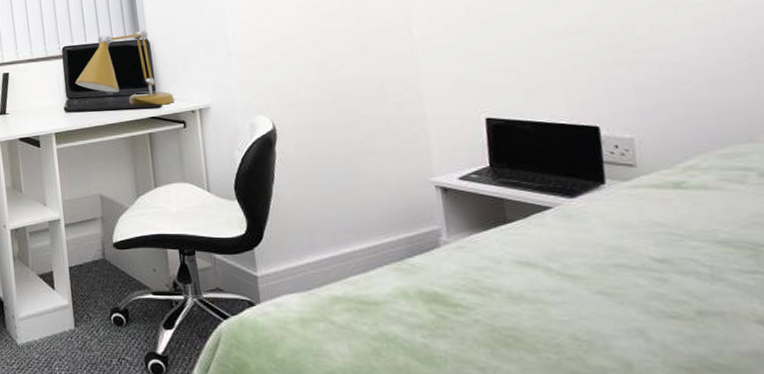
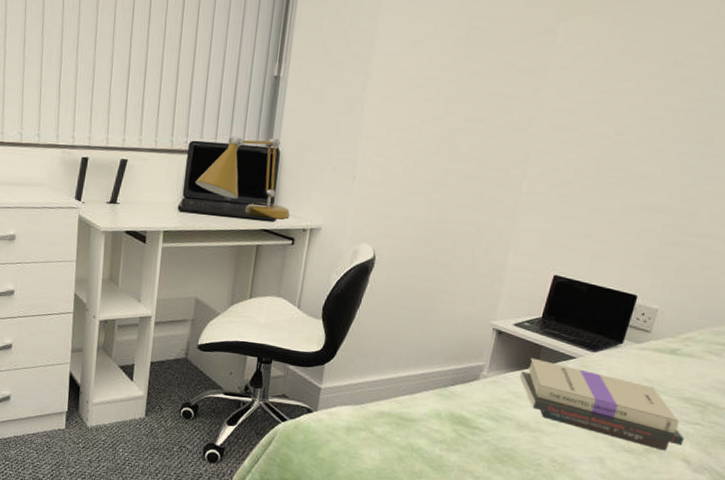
books: none [488,214,748,312] -> present [519,358,684,451]

